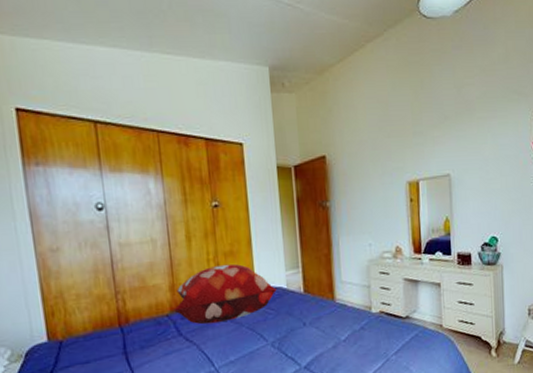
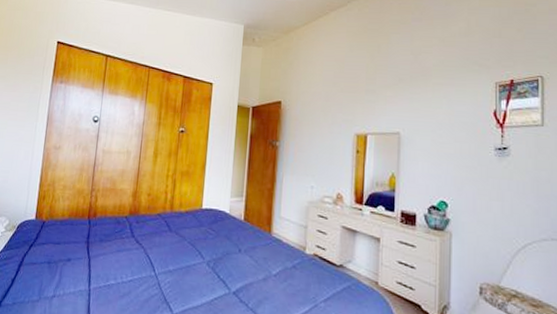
decorative pillow: present [174,263,278,325] -> none [132,181,221,233]

